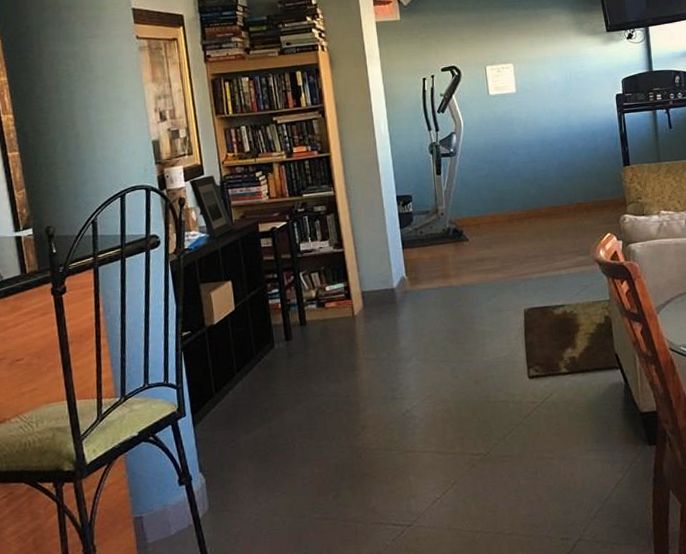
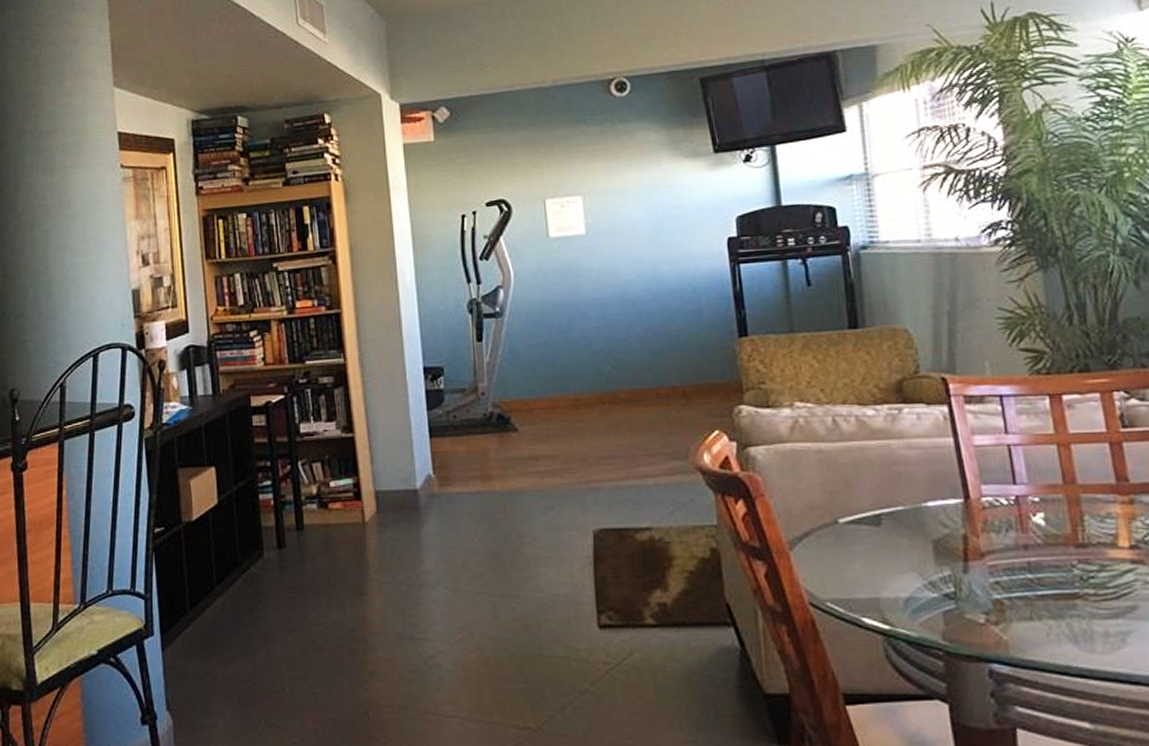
picture frame: present [189,175,233,240] -> none [171,333,220,413]

